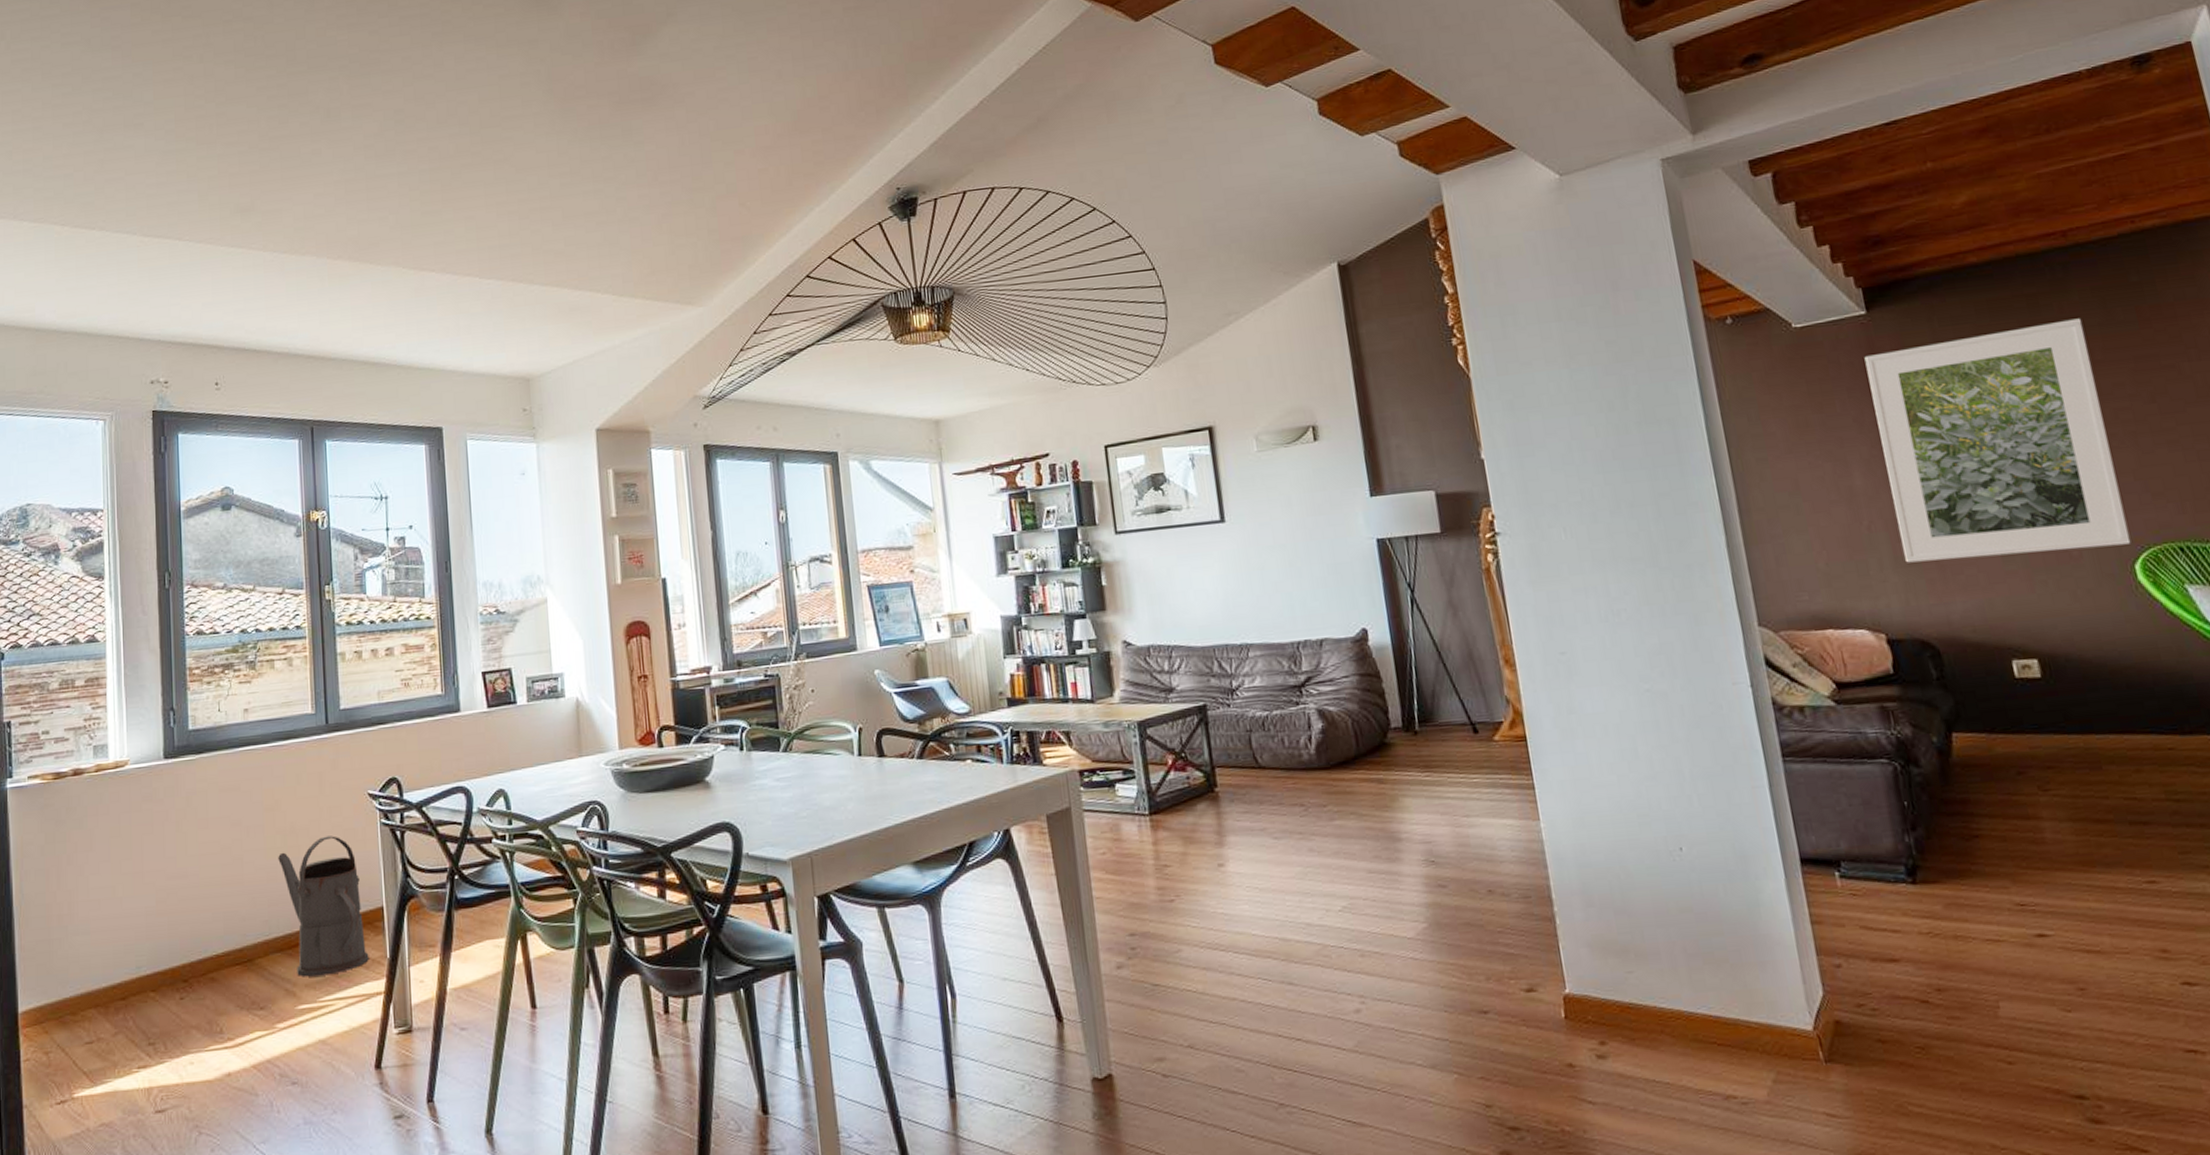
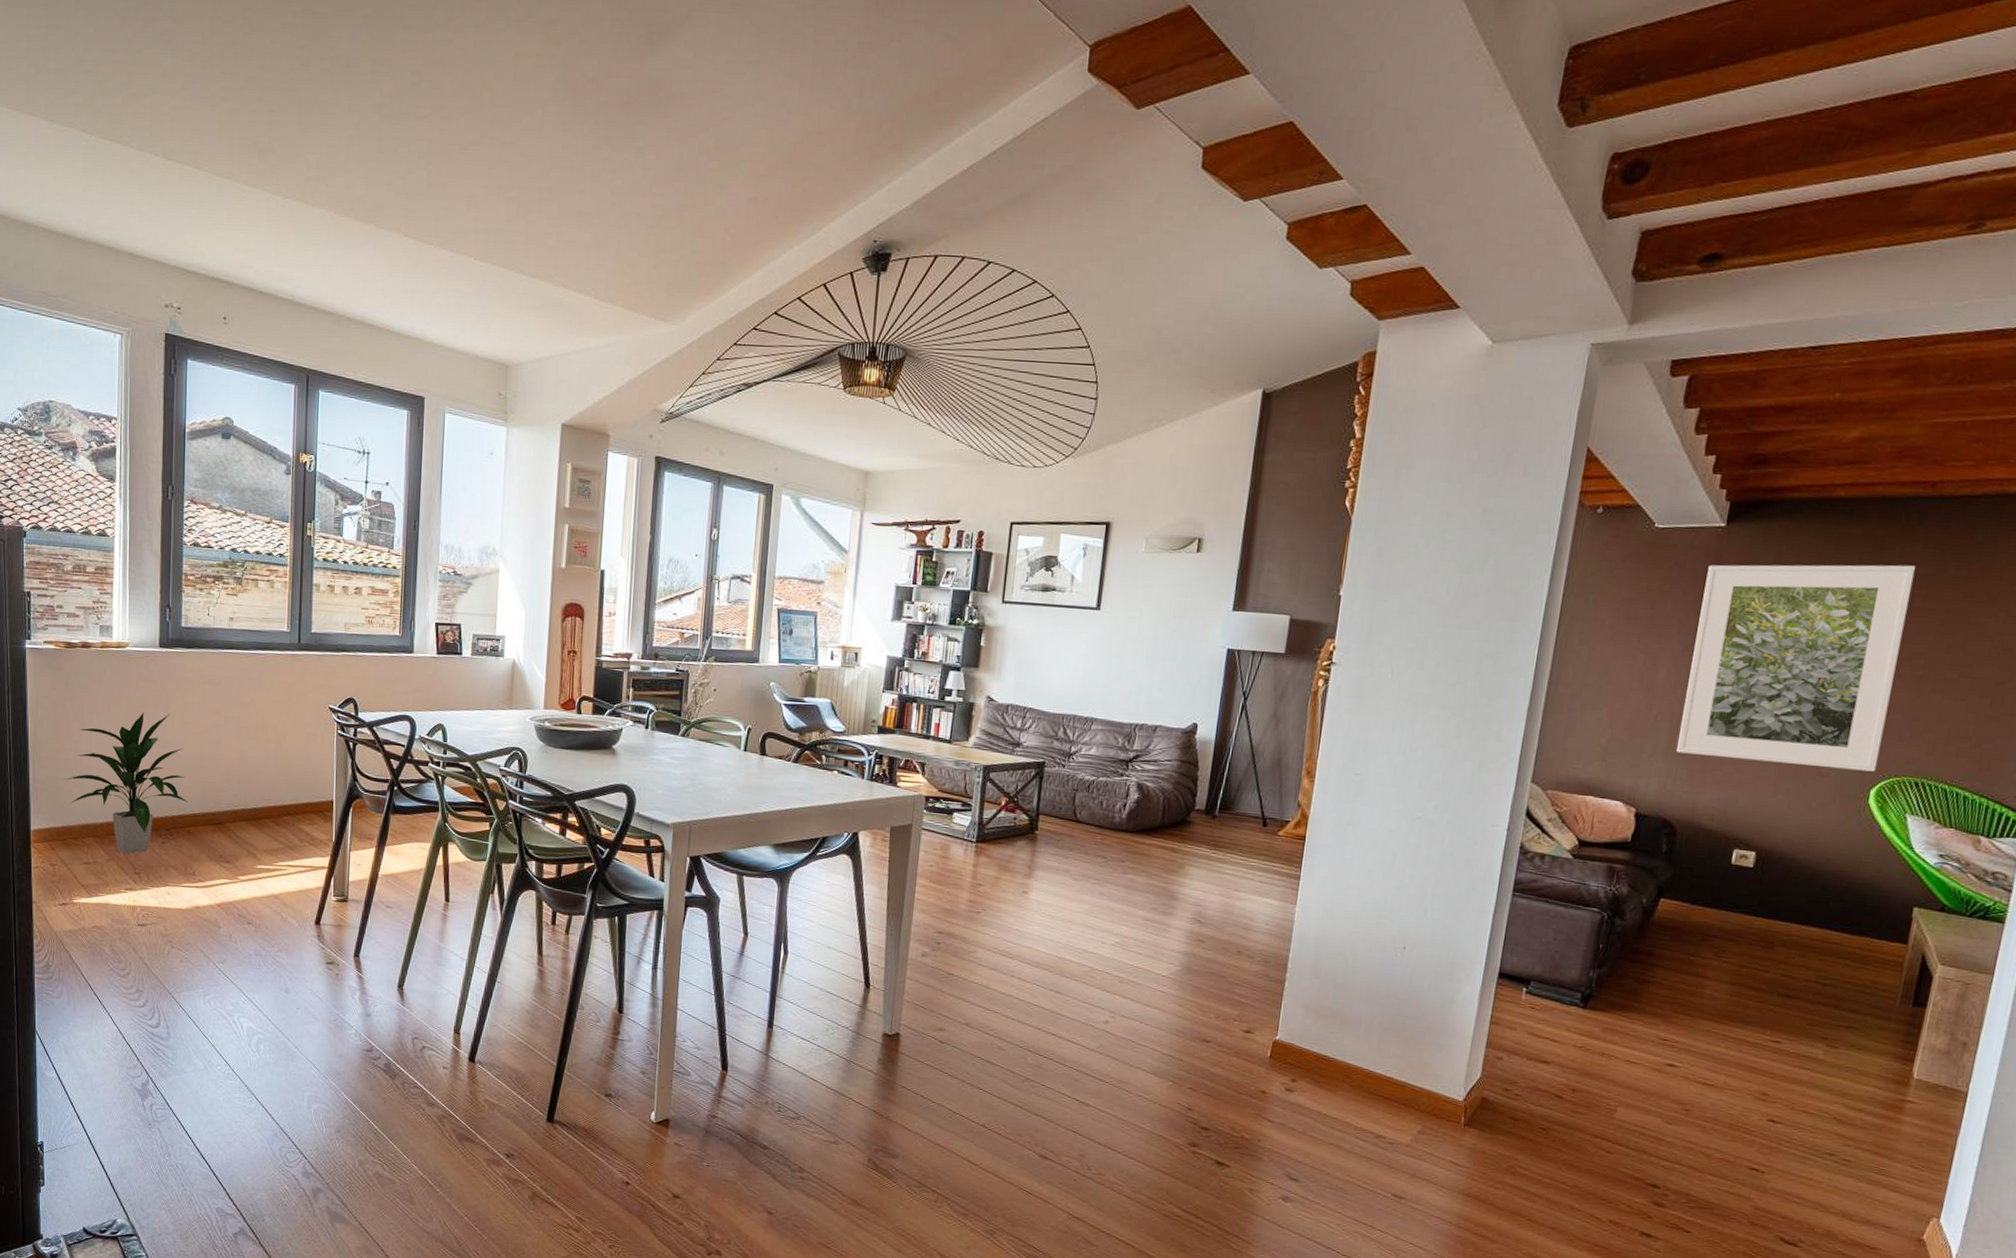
indoor plant: none [59,835,210,1022] -> present [65,712,189,854]
watering can: present [278,836,369,977] -> none [250,735,318,847]

